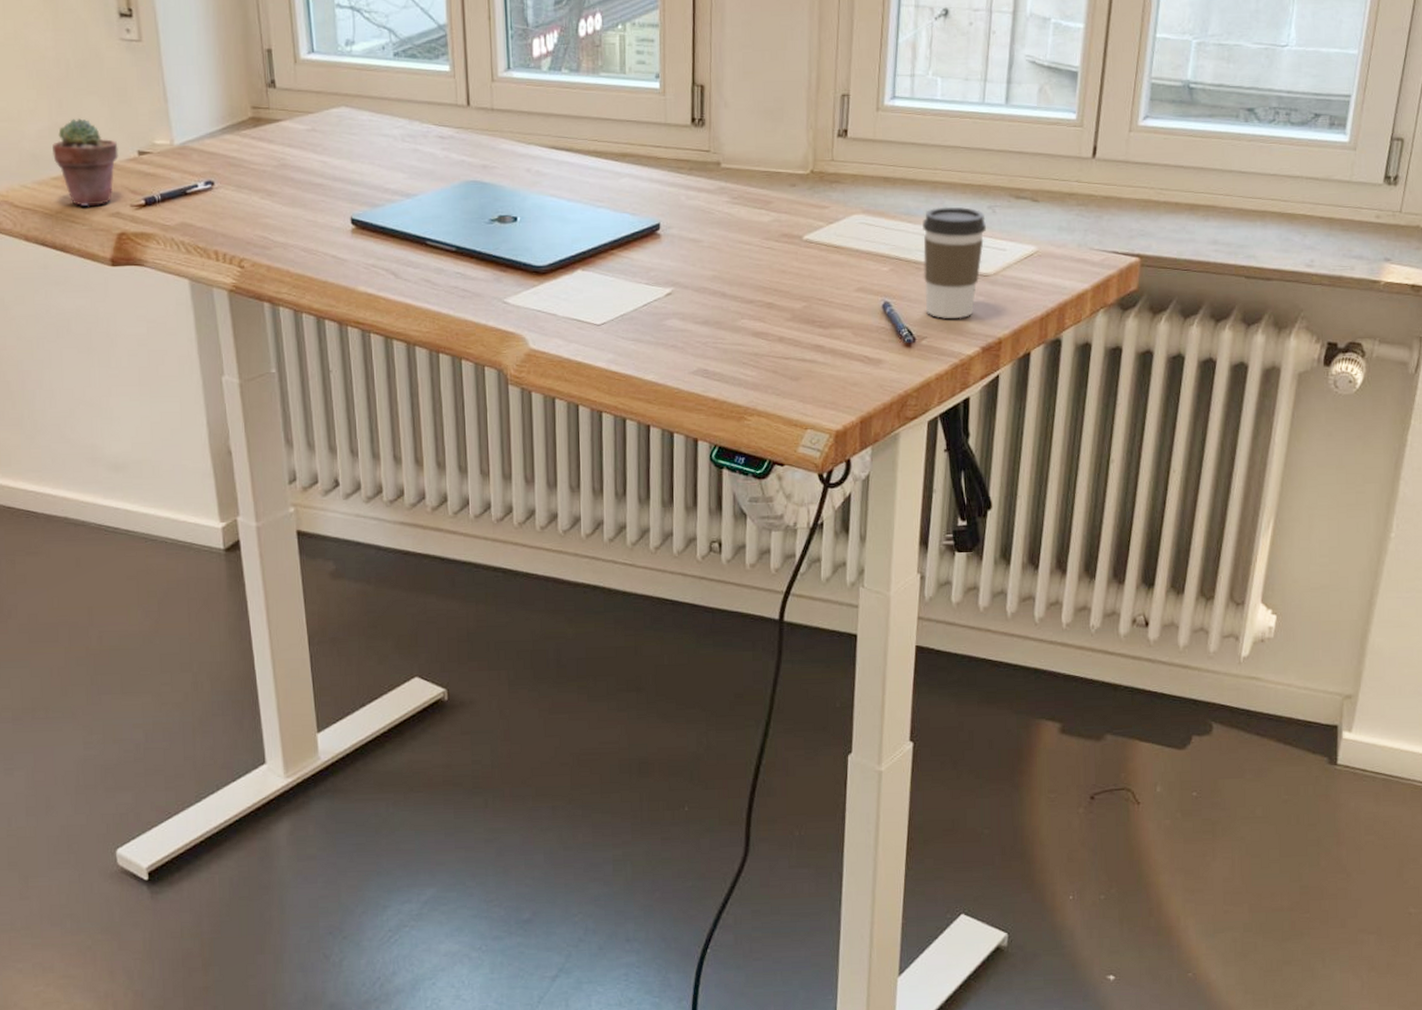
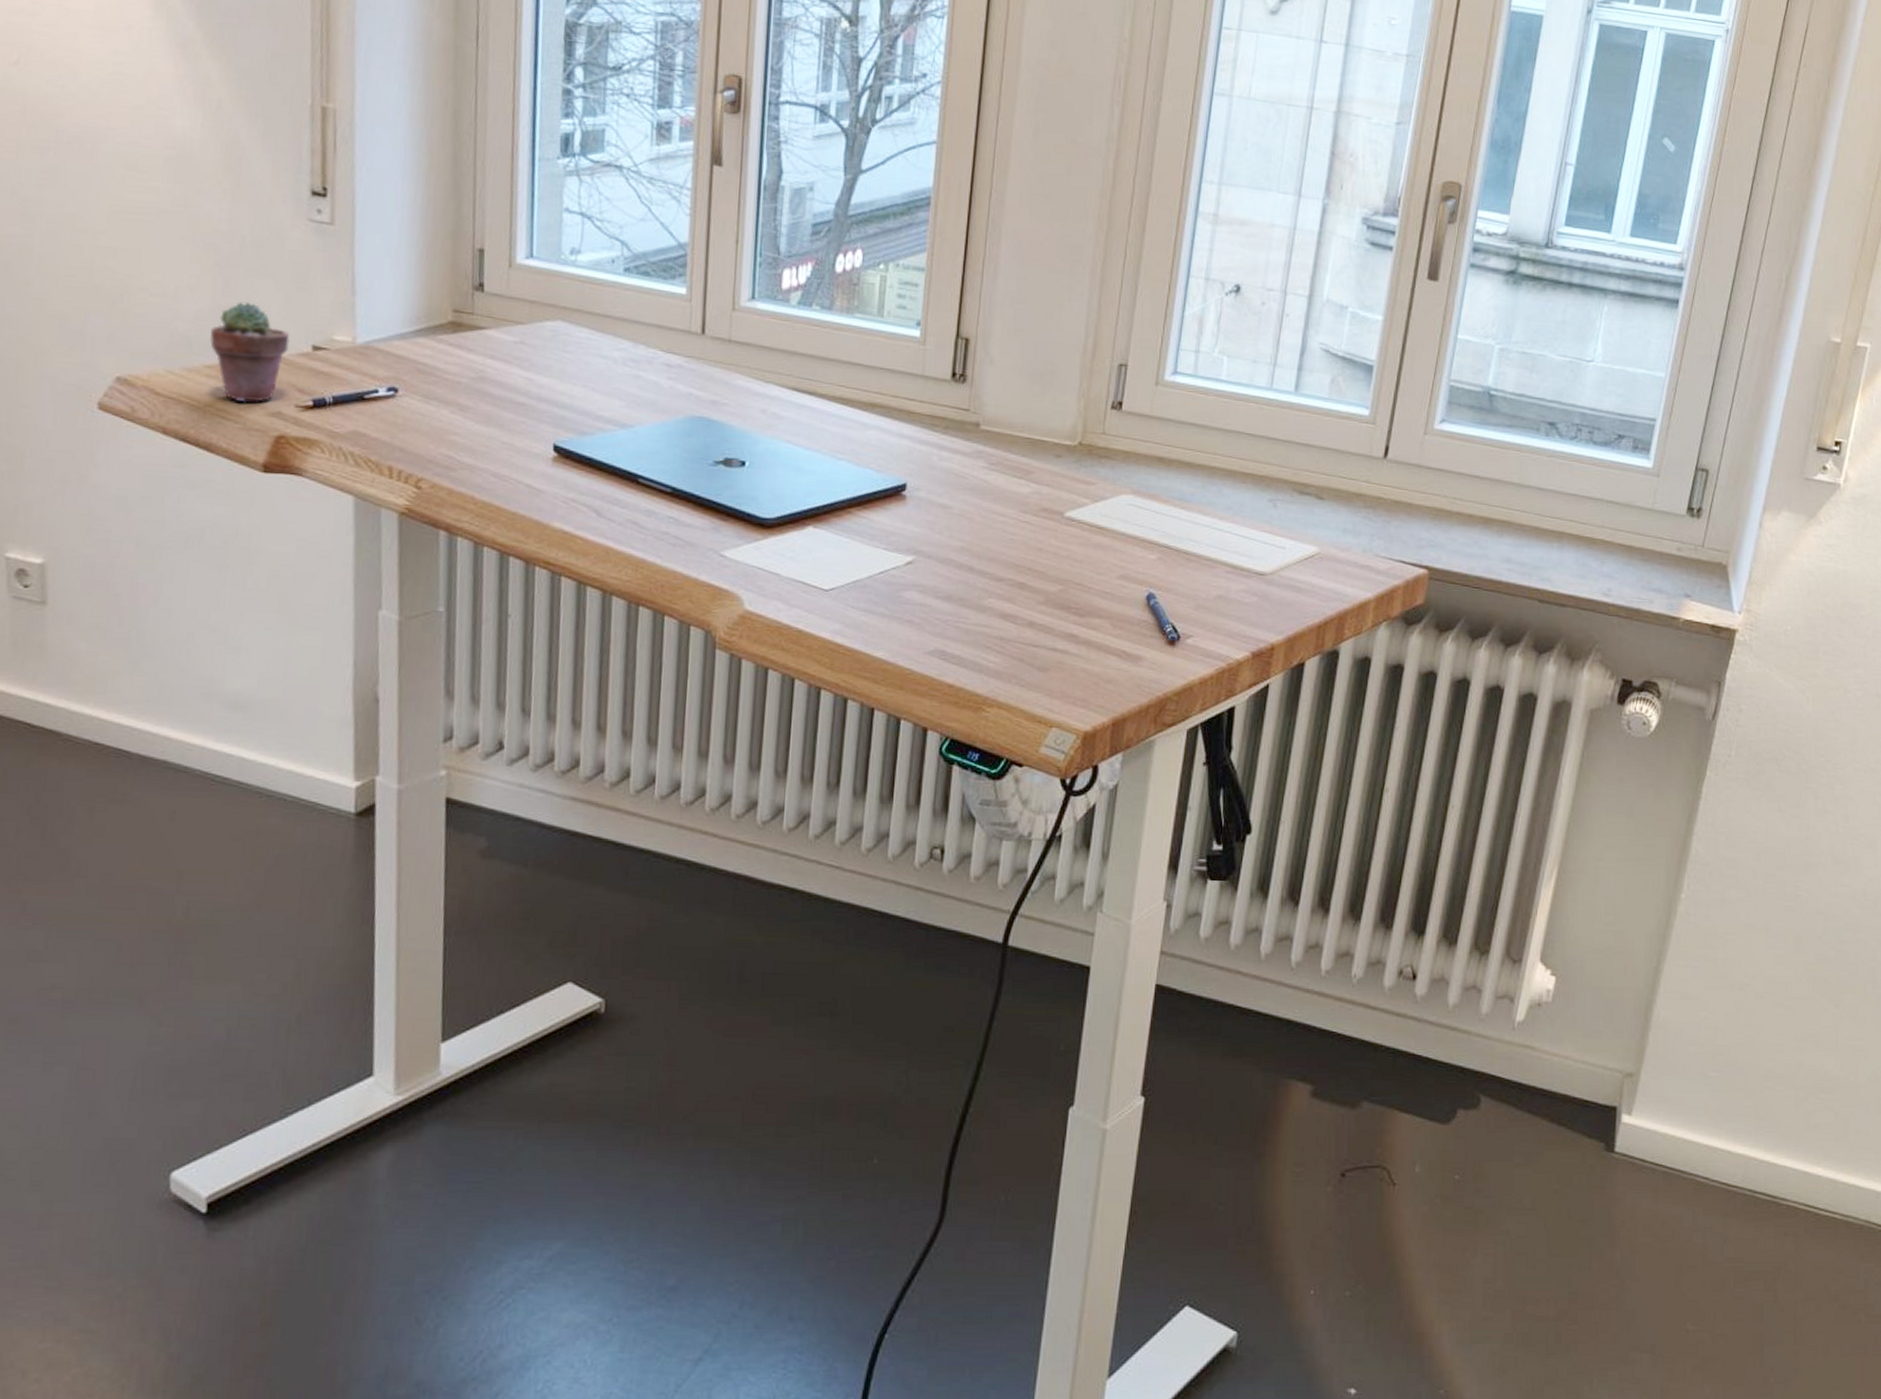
coffee cup: present [922,206,987,319] -> none [1193,495,1267,619]

